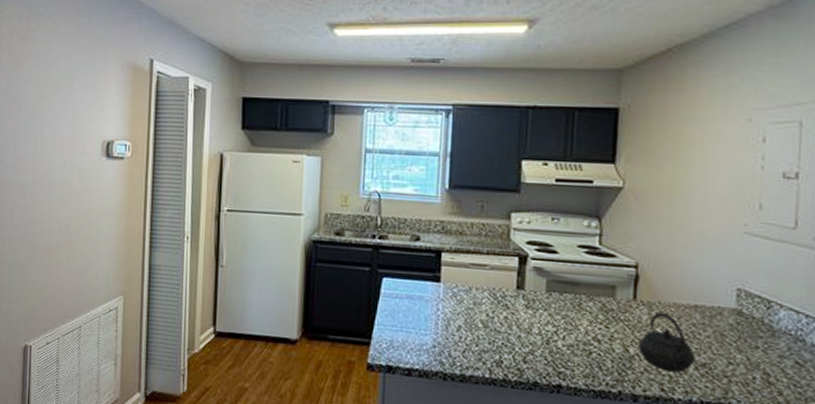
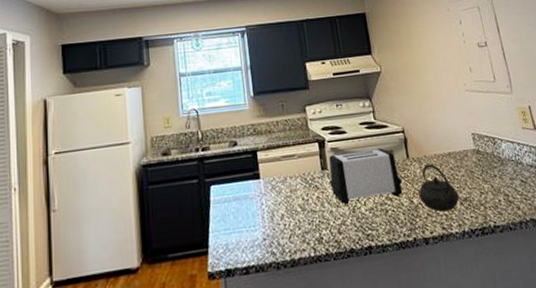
toaster: none [524,274,619,340] -> present [329,148,403,204]

